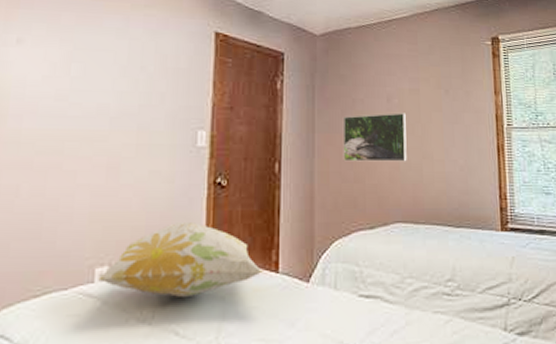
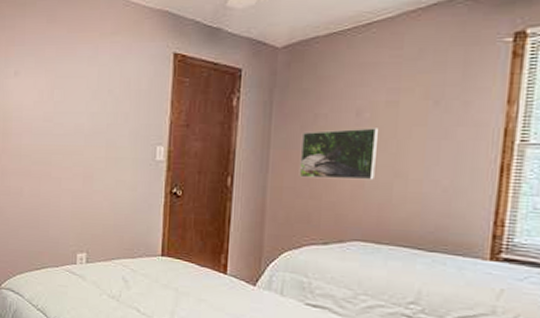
decorative pillow: present [98,222,264,299] -> none [79,224,214,285]

